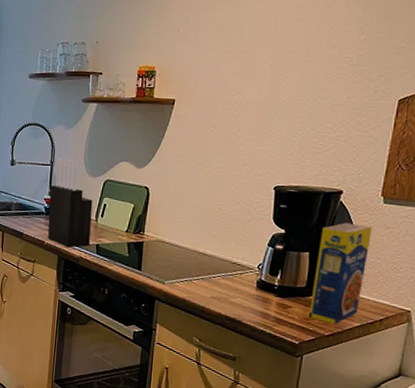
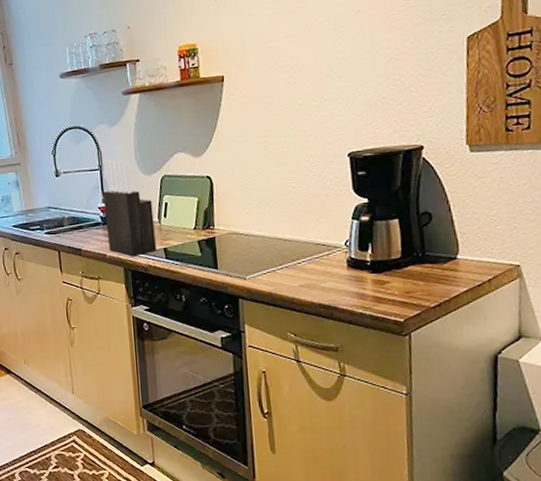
legume: present [308,222,372,324] -> none [408,179,463,294]

